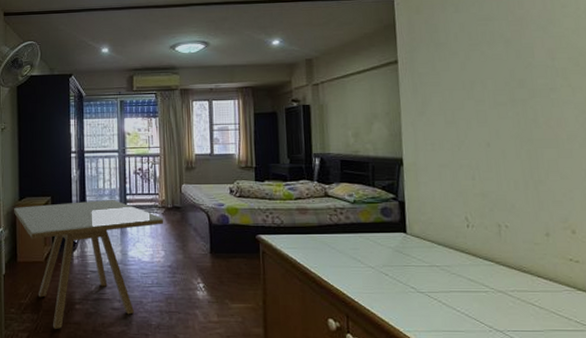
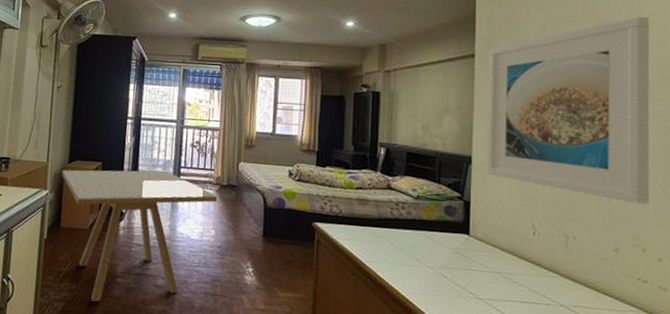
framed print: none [411,10,576,189] -> present [487,17,650,205]

